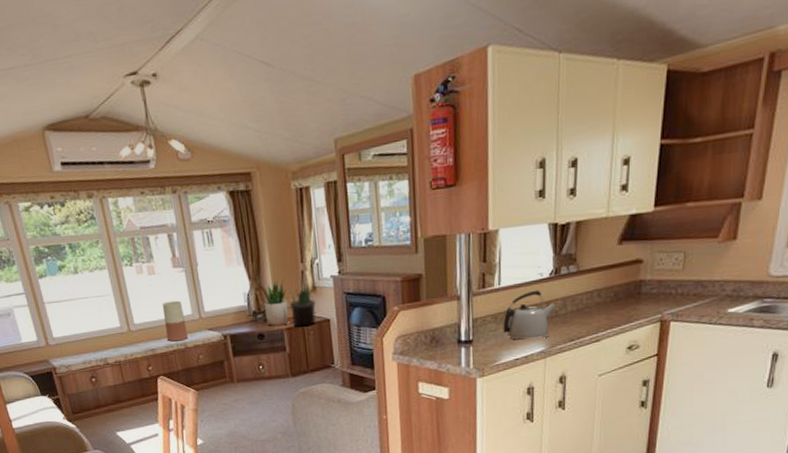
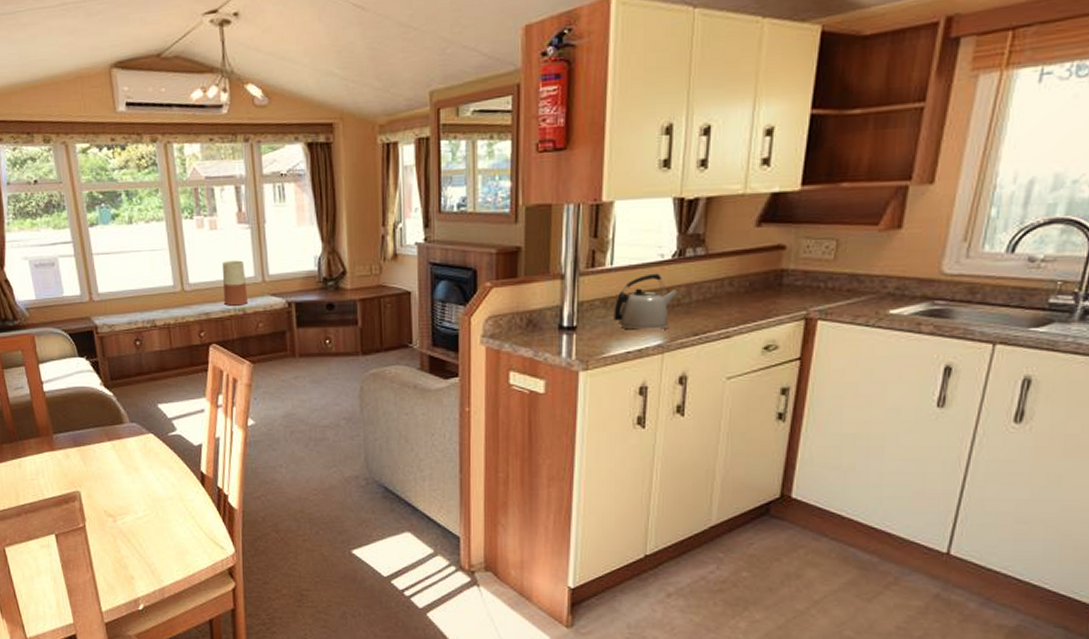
planter: present [263,279,289,327] -> none [336,243,364,297]
planter: present [289,283,316,327] -> none [365,250,396,299]

